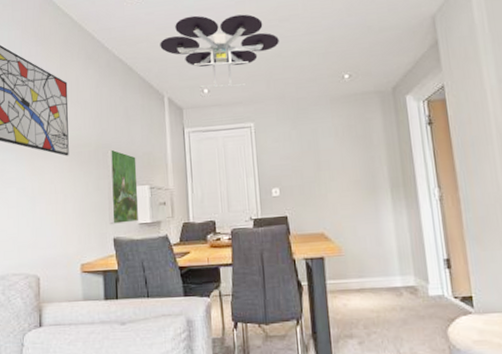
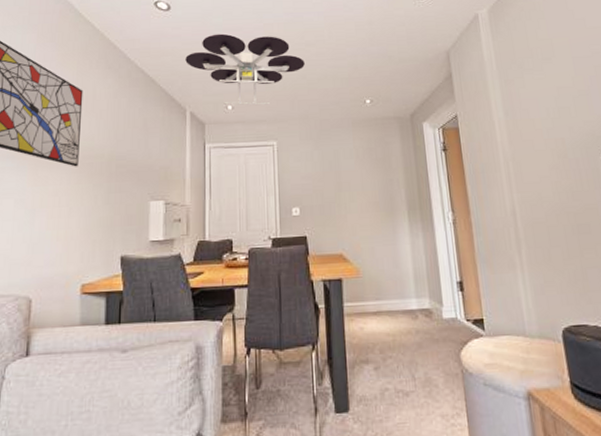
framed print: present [107,149,139,225] -> none [117,162,152,242]

